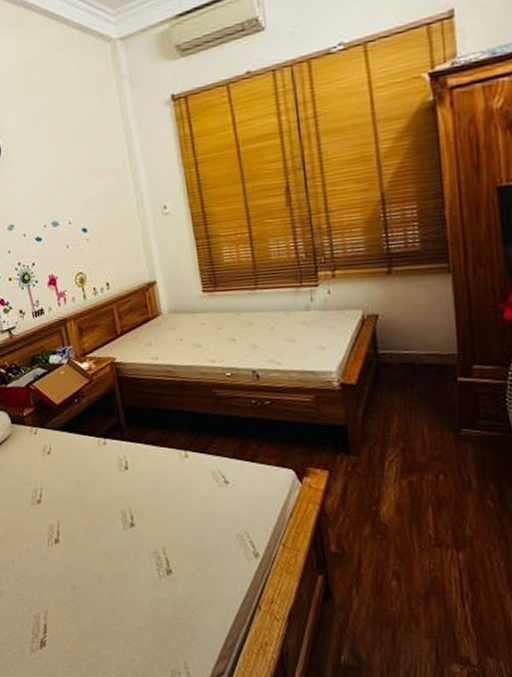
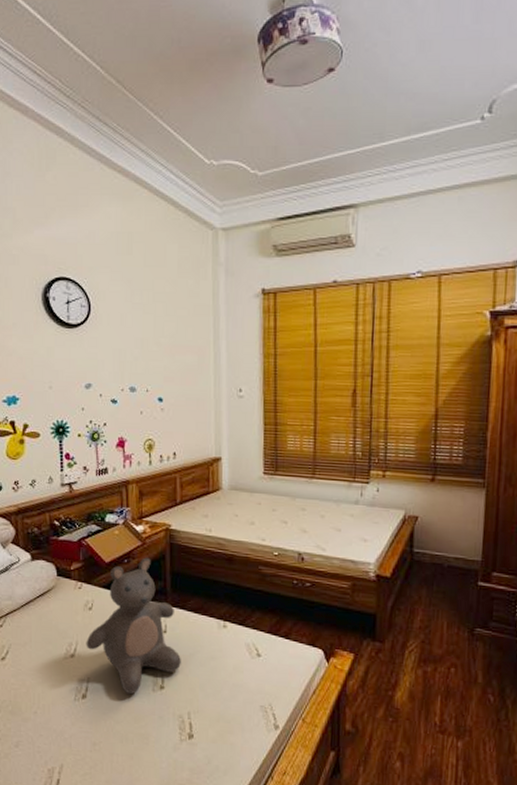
teddy bear: none [50,394,148,535] -> present [86,557,181,695]

